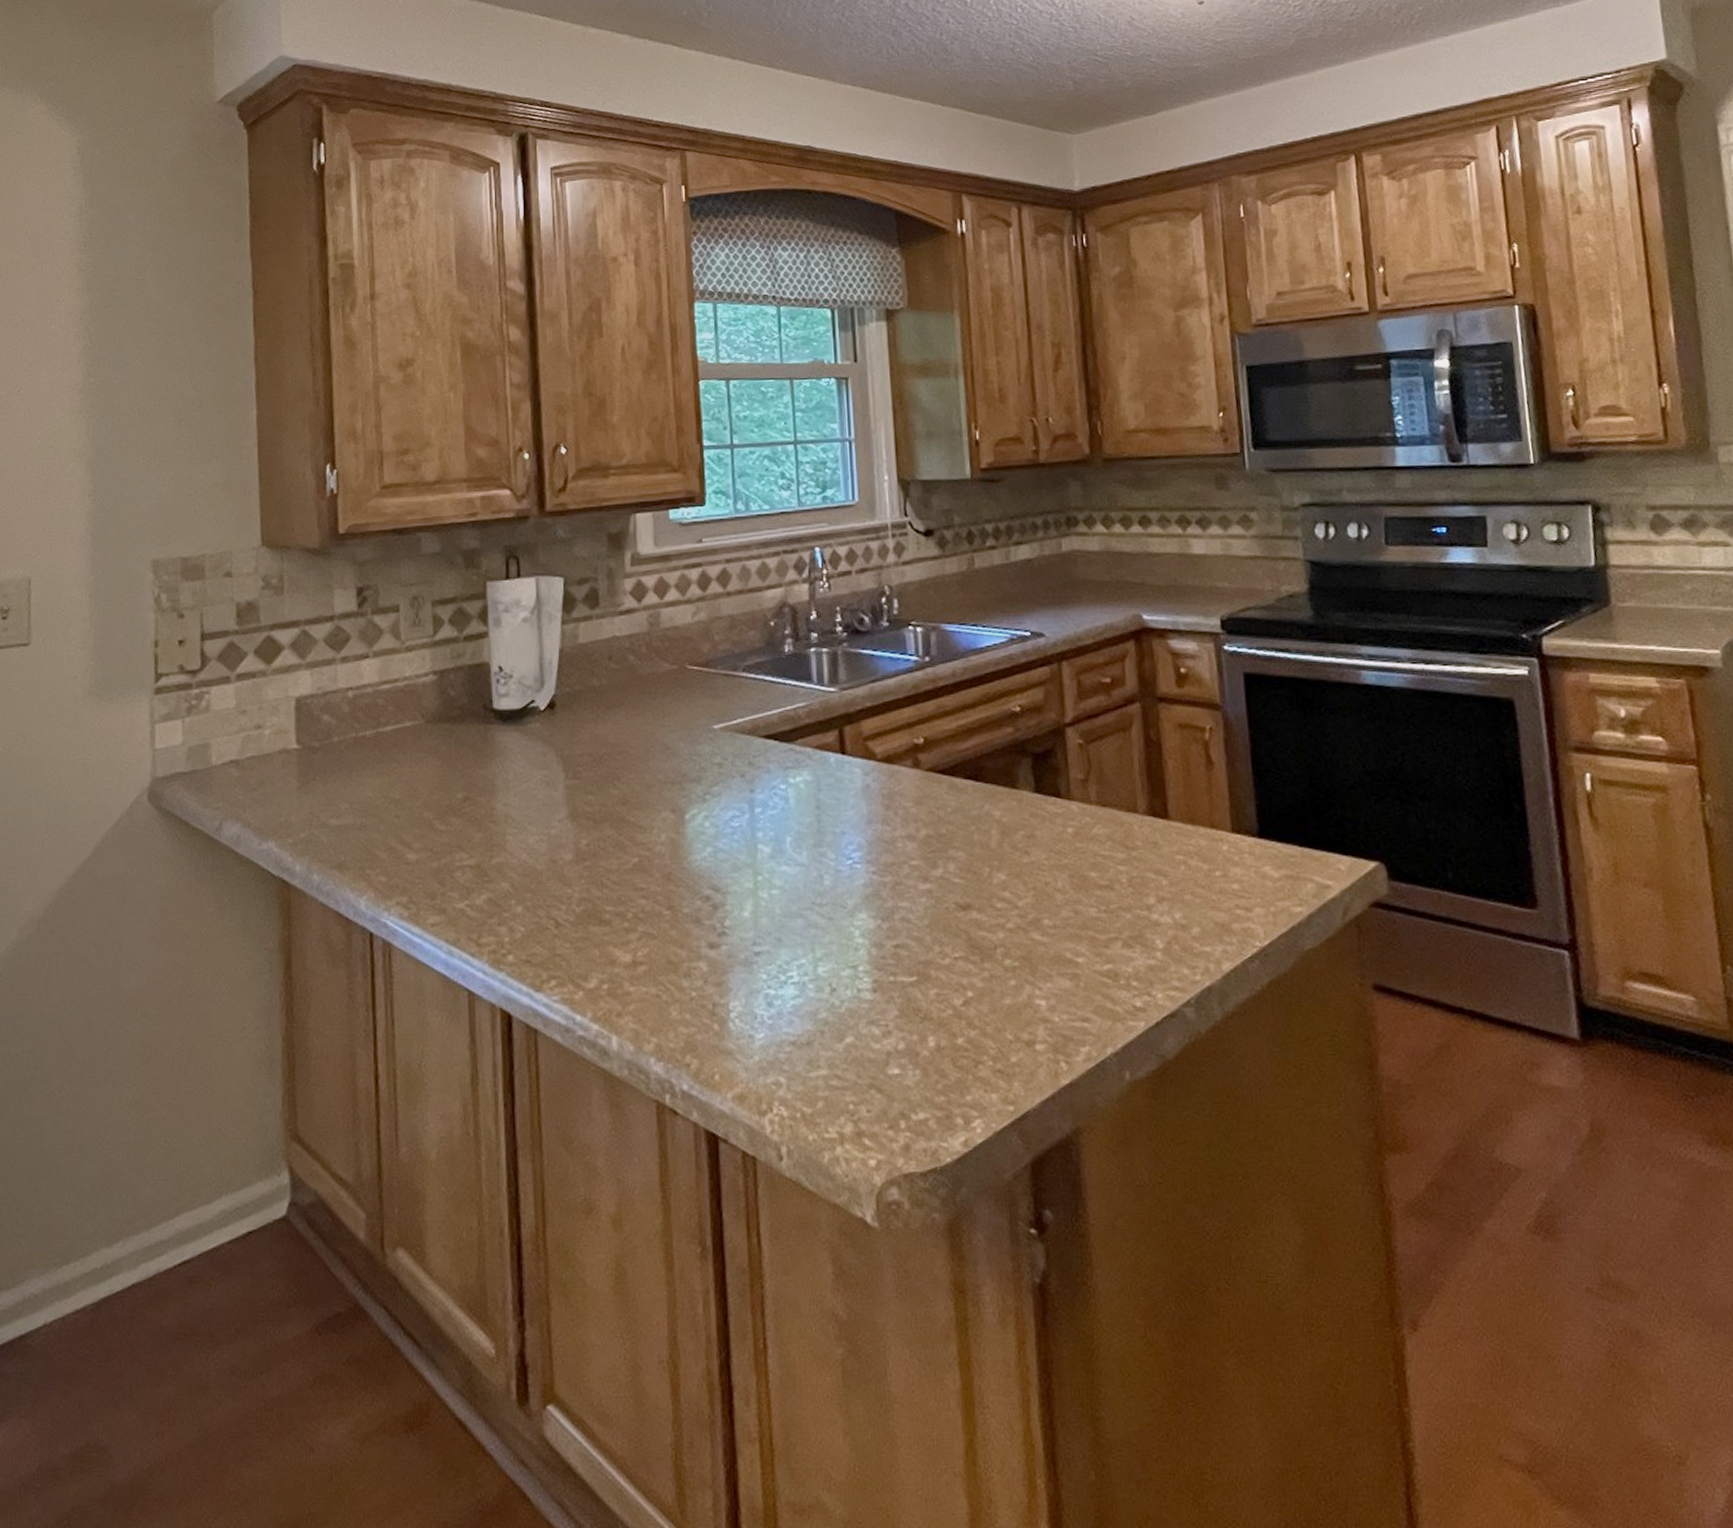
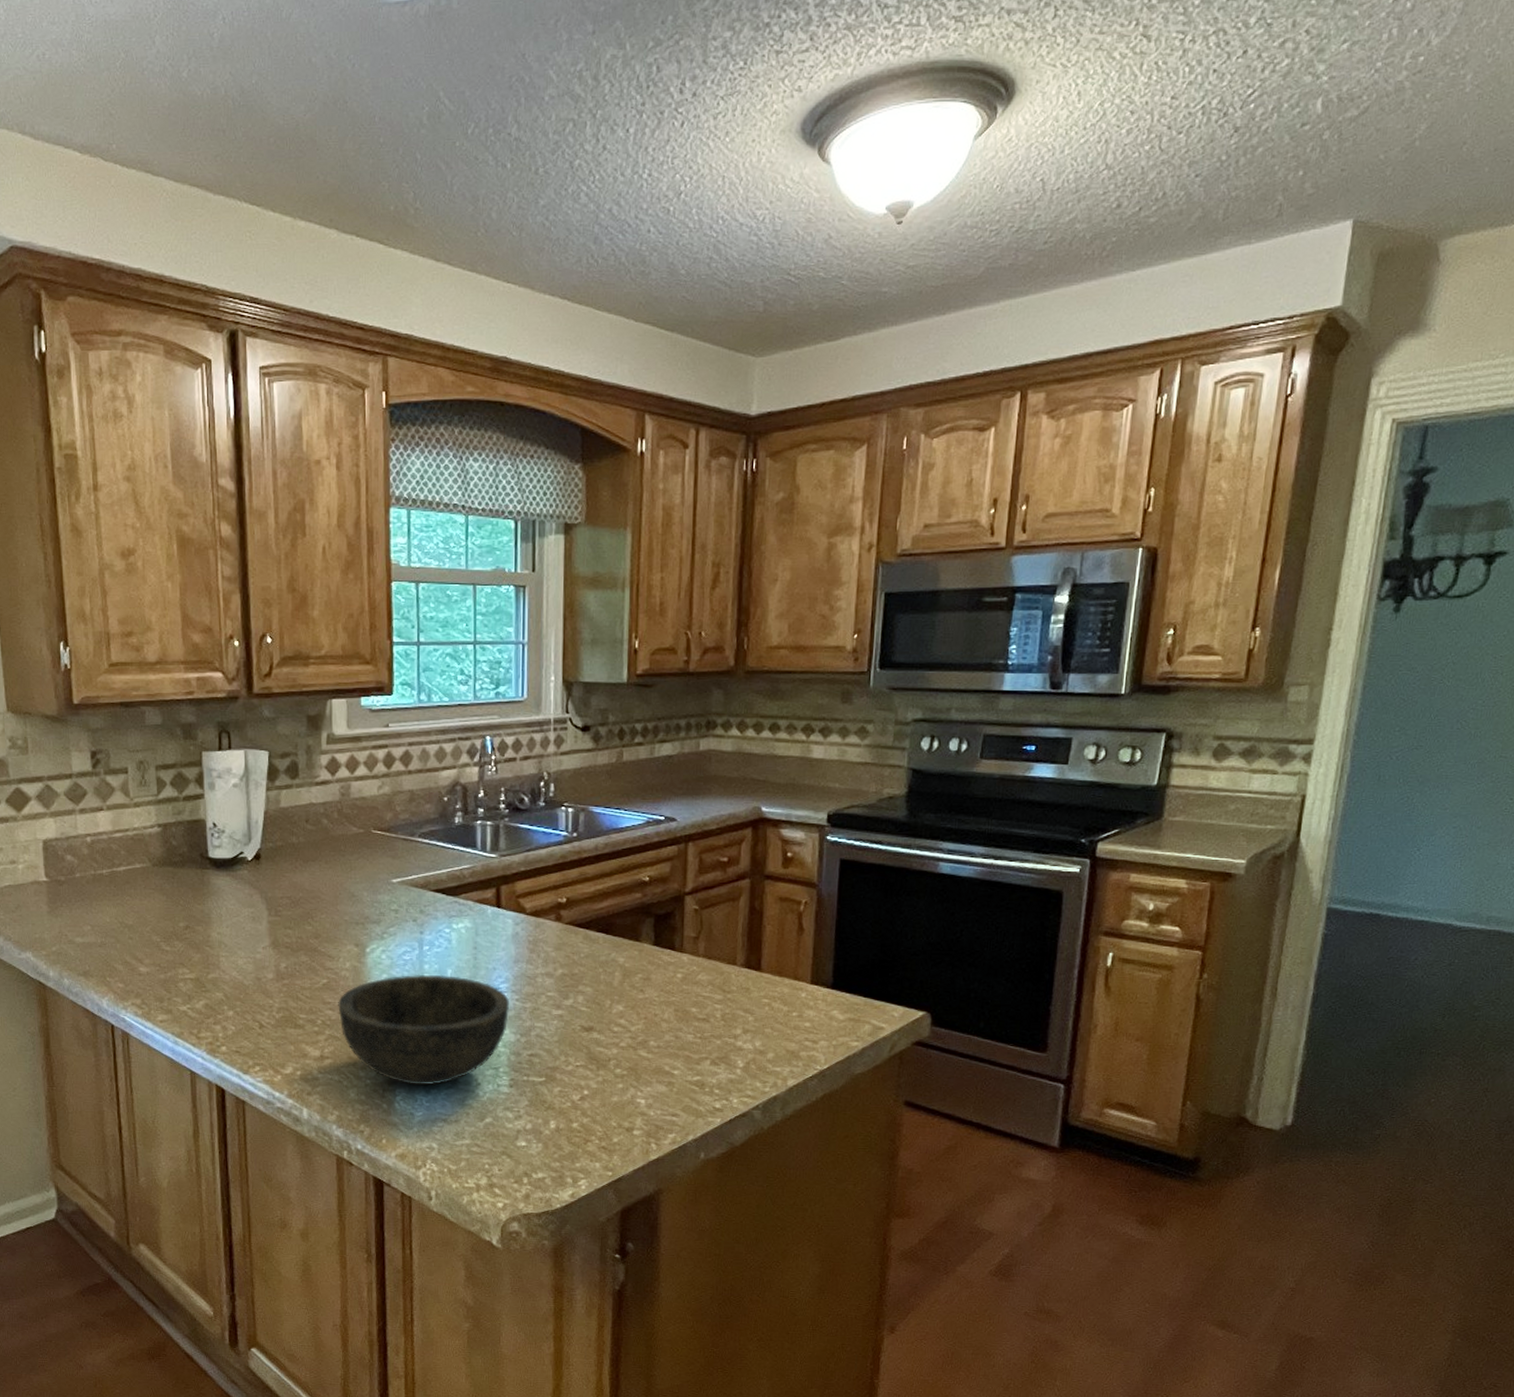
bowl: none [652,844,866,996] -> present [338,974,510,1086]

